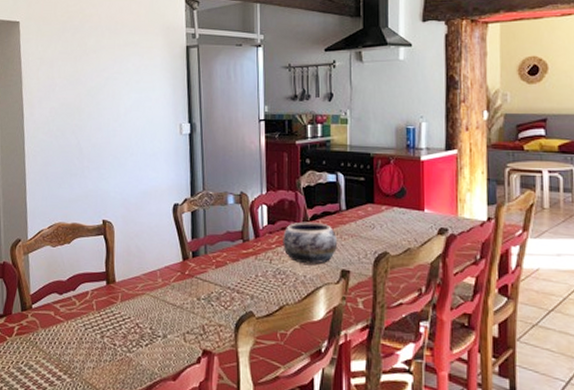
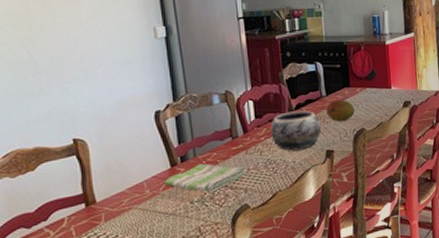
dish towel: none [175,261,254,293] -> present [164,163,247,193]
fruit: none [345,215,377,240] -> present [326,99,355,121]

